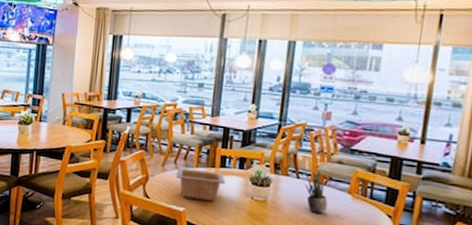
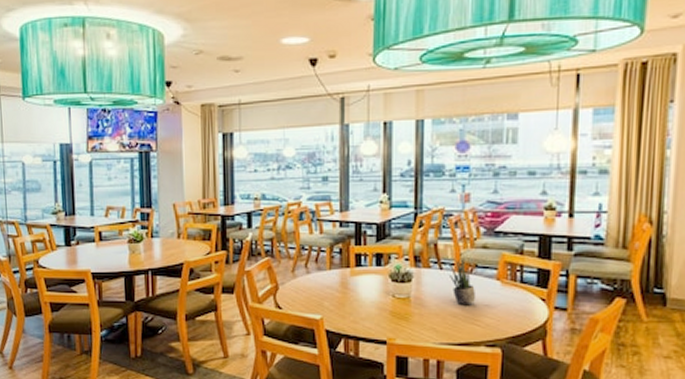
serving bowl: present [176,168,225,201] -> none [309,272,363,304]

